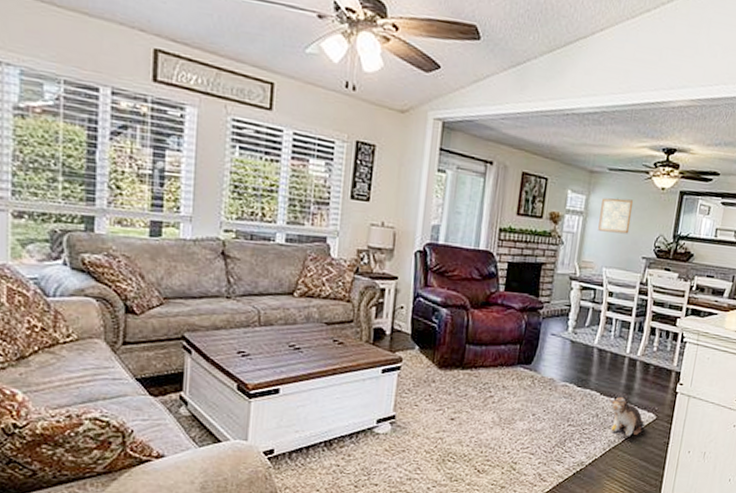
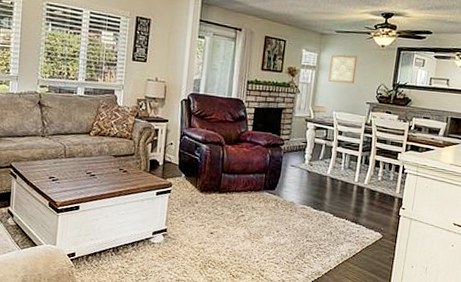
plush toy: present [608,397,645,437] -> none [340,218,372,252]

